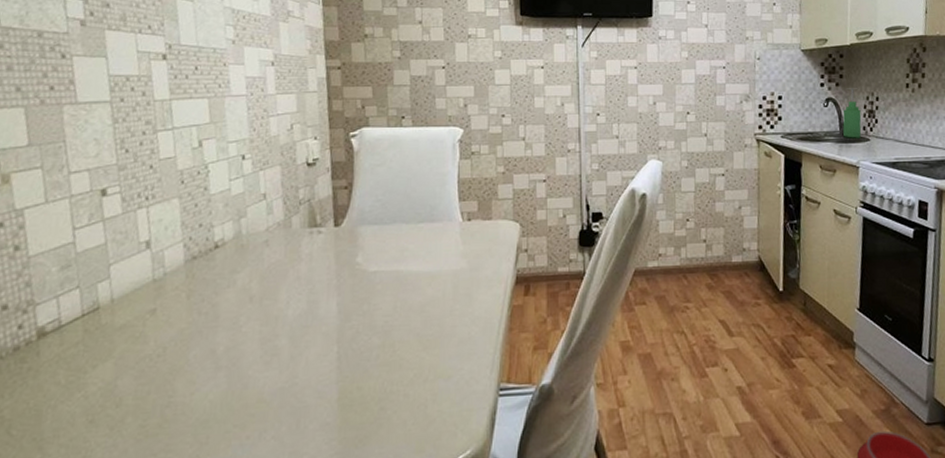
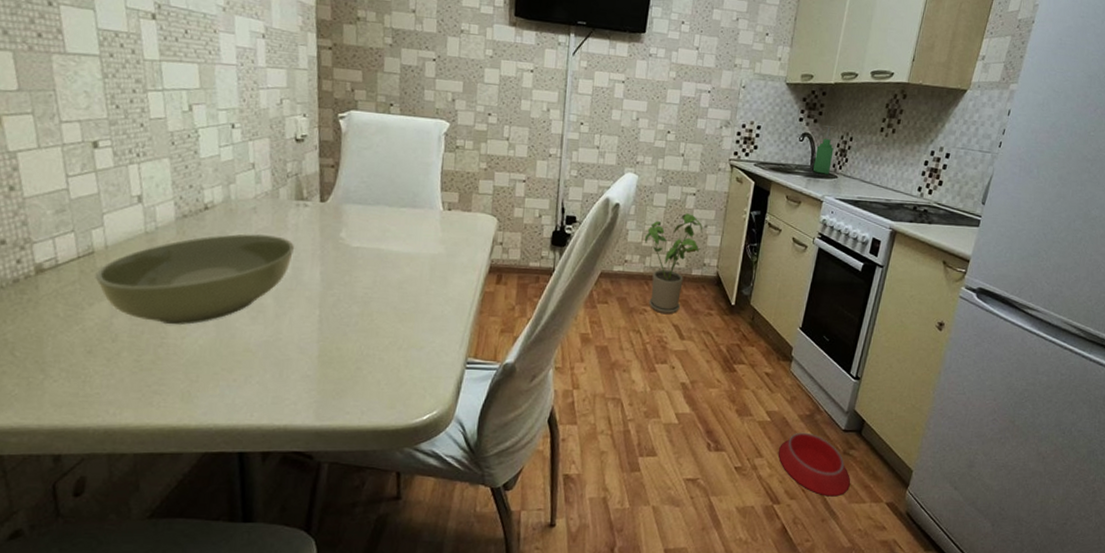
bowl: none [99,268,309,380] -> present [95,234,294,324]
house plant: none [676,196,738,310] -> present [644,213,703,315]

